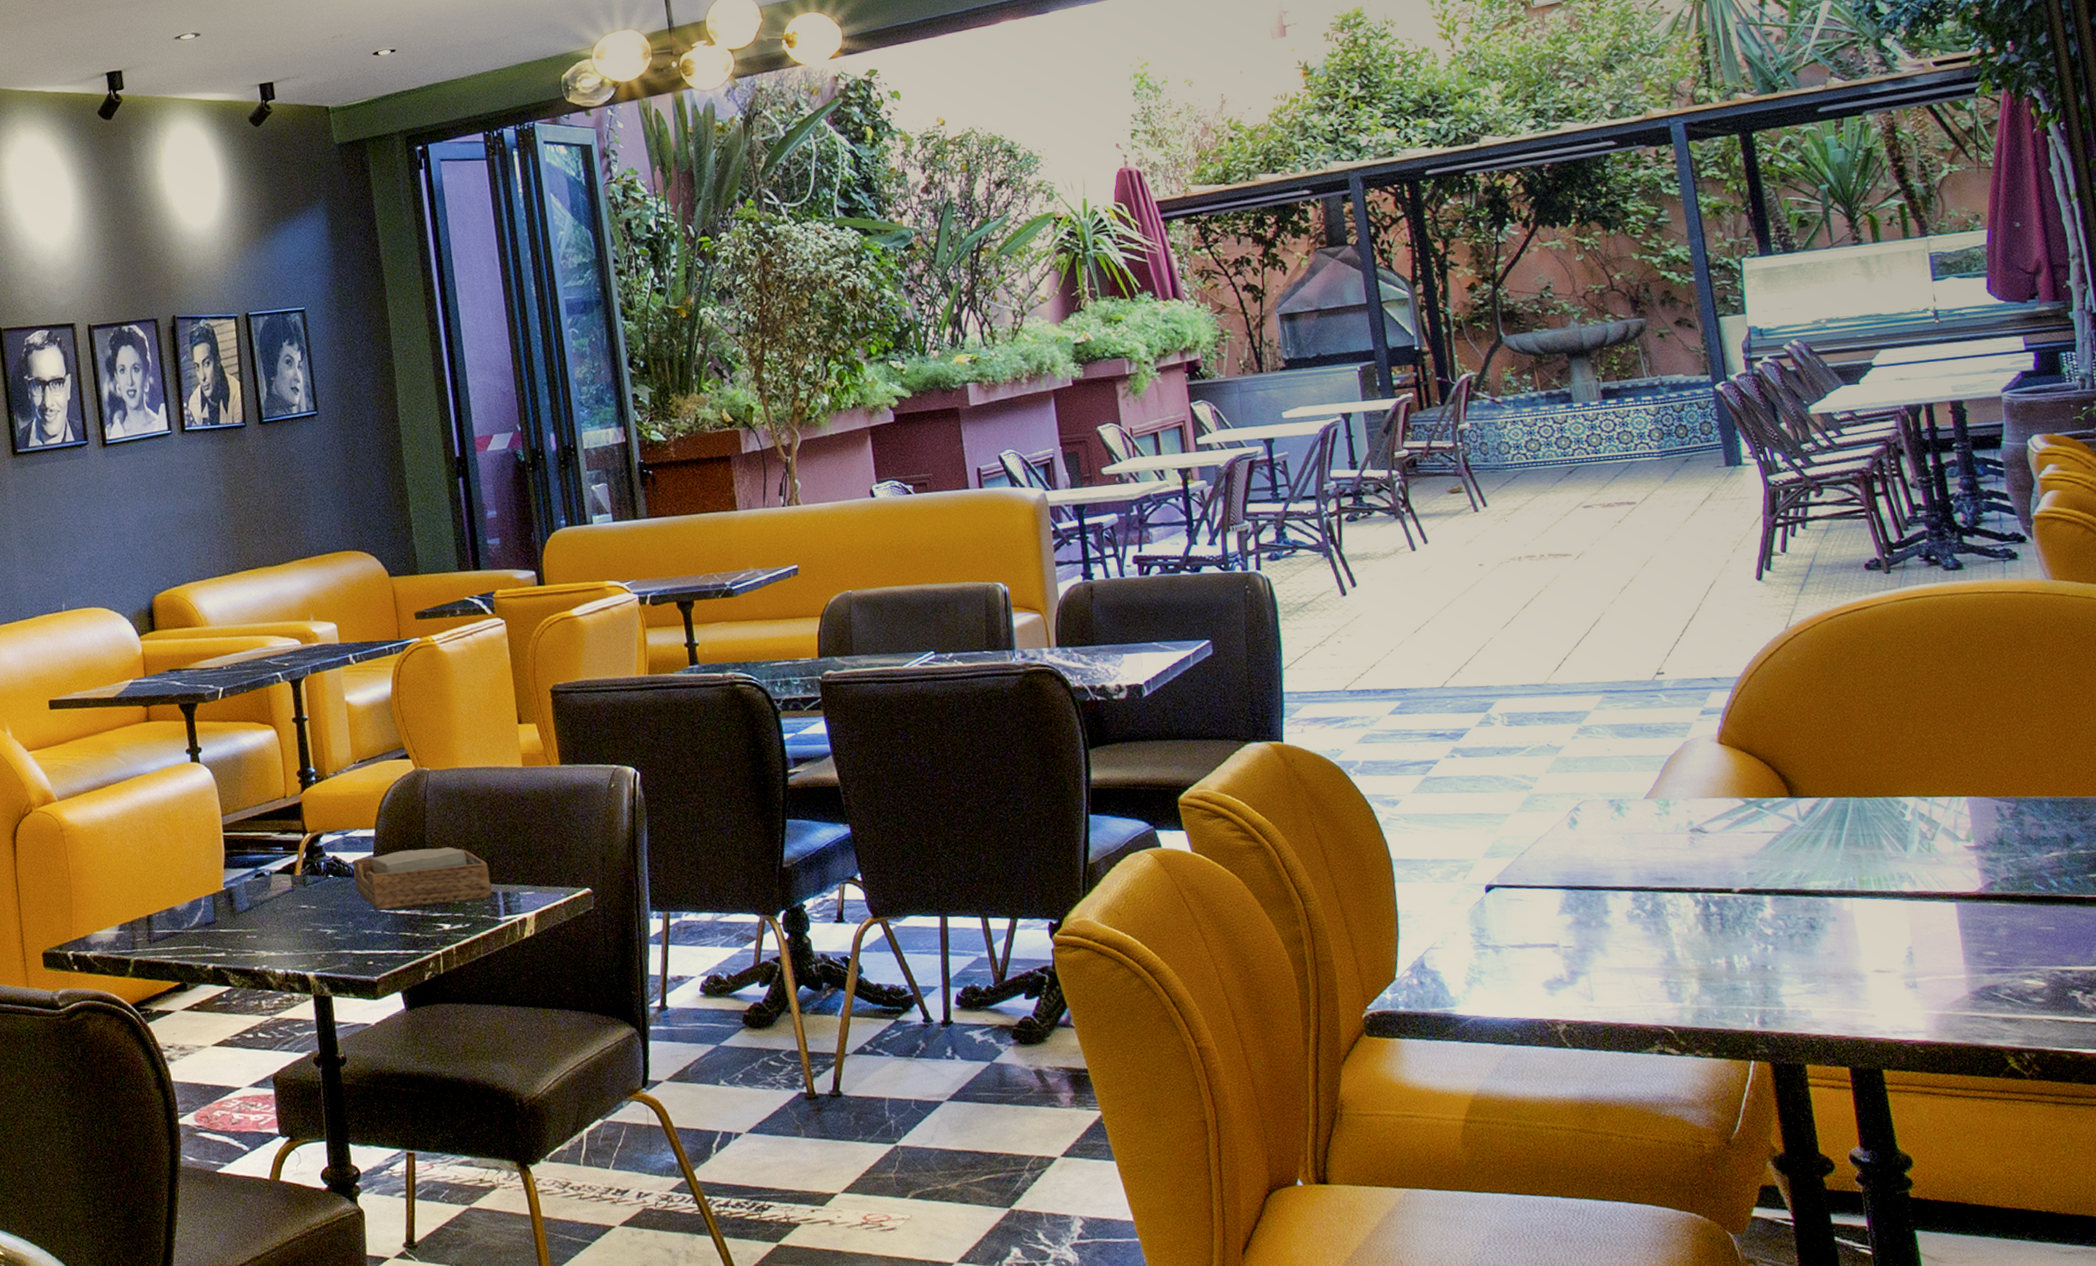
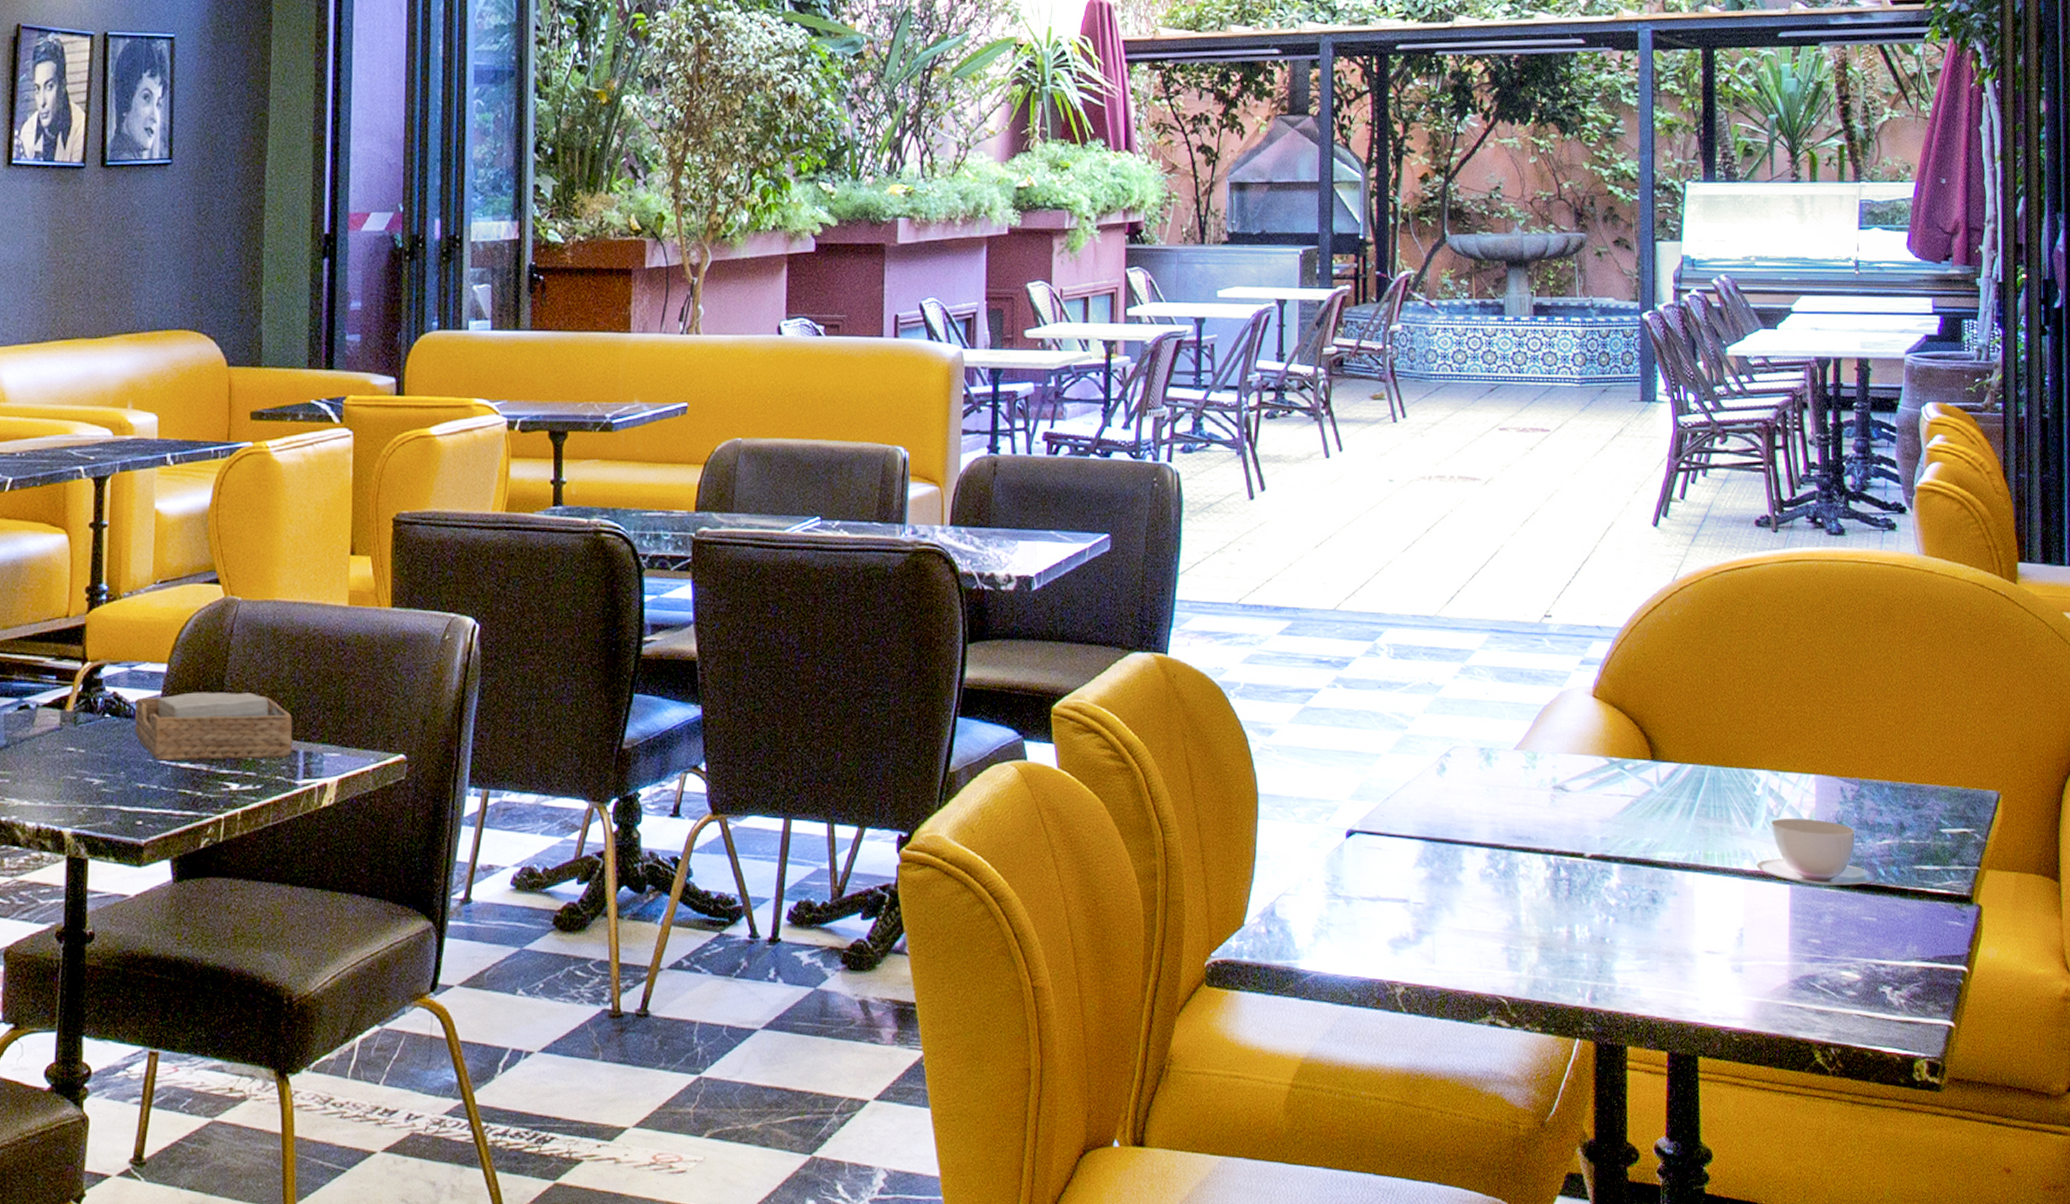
teacup: none [1916,838,2050,901] -> present [1756,818,1877,887]

